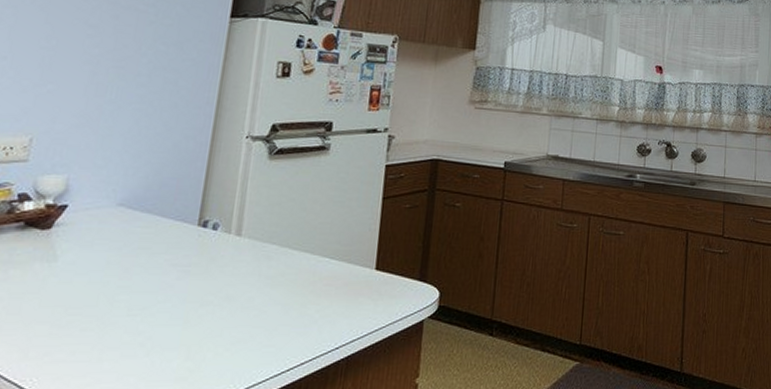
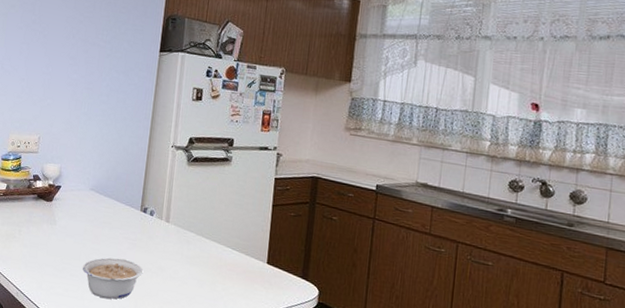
legume: none [102,295,201,353] -> present [83,258,144,299]

